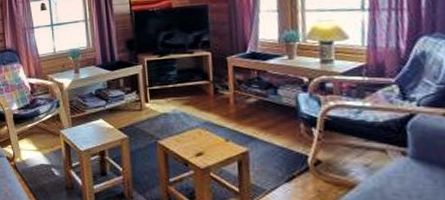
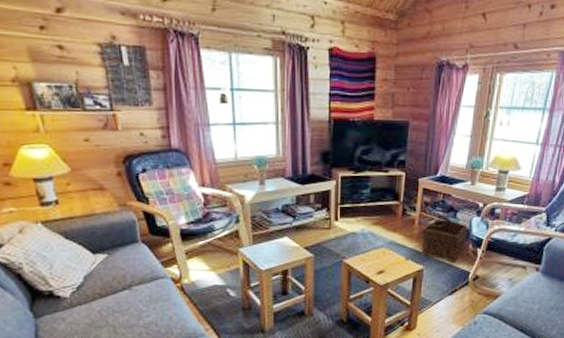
basket: none [237,97,296,143] -> present [420,219,467,261]

